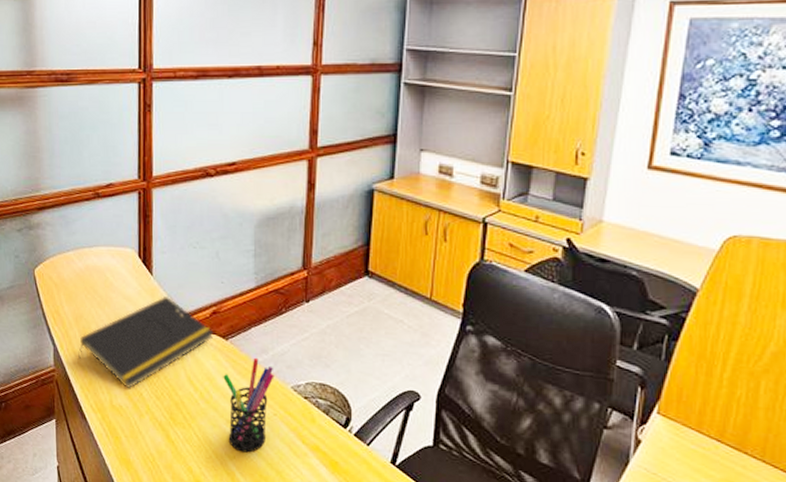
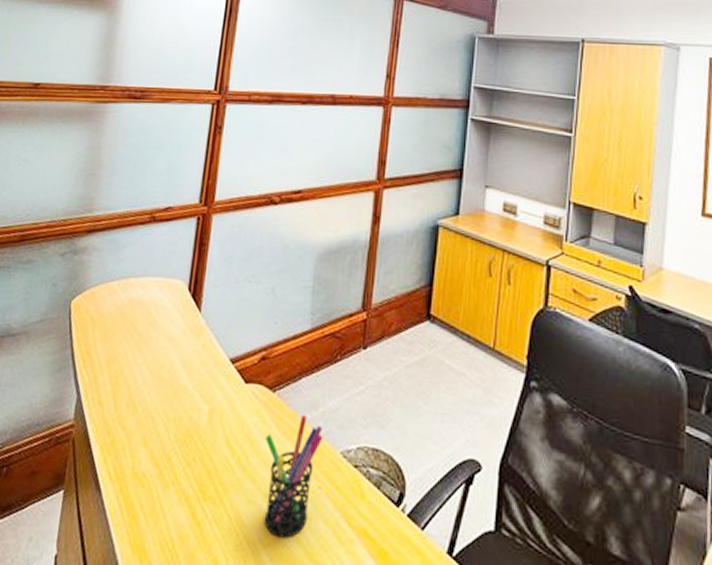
notepad: present [77,295,214,388] -> none [102,336,261,451]

